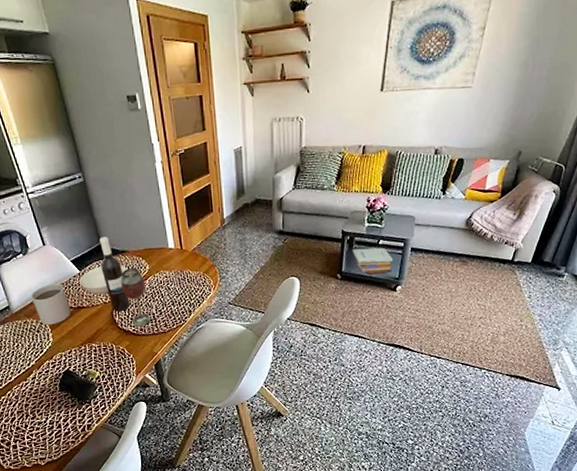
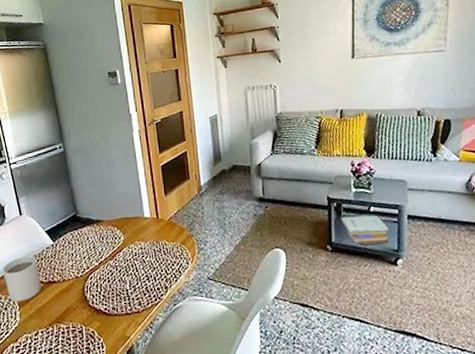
bowl: present [79,265,127,295] -> none [52,235,101,268]
wine bottle: present [99,236,131,311] -> none [75,206,104,287]
wineglass: present [120,268,152,327] -> none [94,238,125,305]

